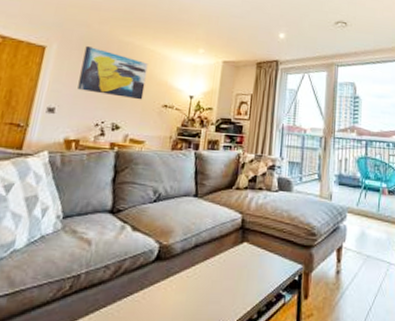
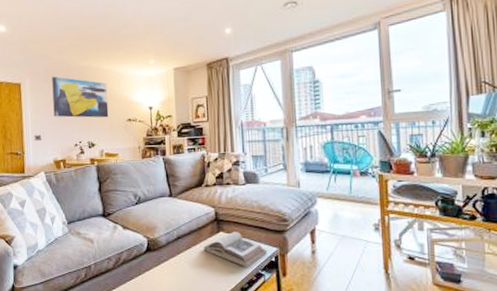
book: none [222,243,292,286] -> present [203,232,268,267]

